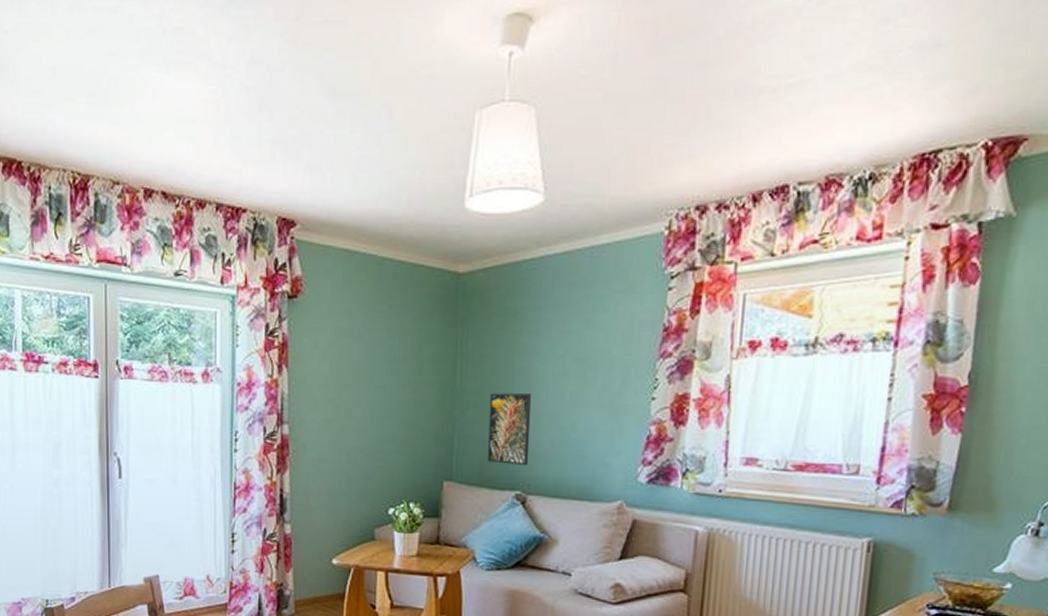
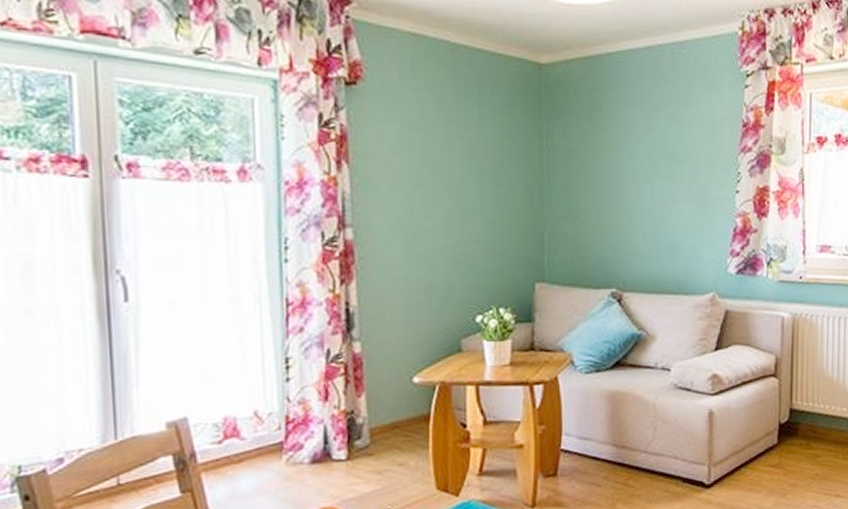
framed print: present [487,393,531,466] -> none [579,188,623,263]

